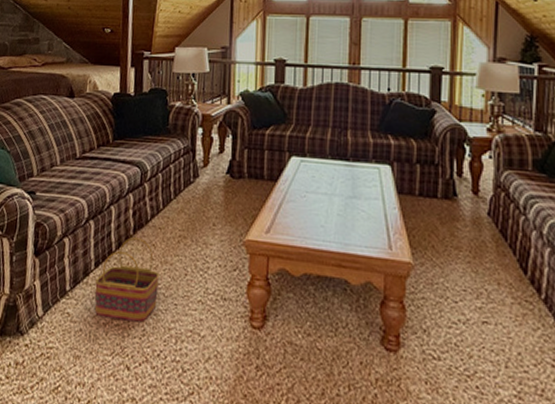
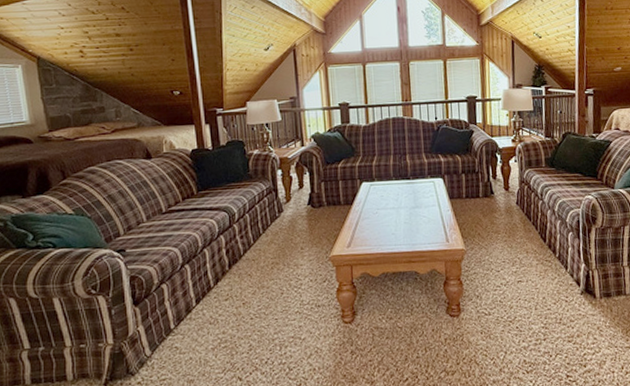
basket: present [94,237,160,322] -> none [199,271,259,344]

